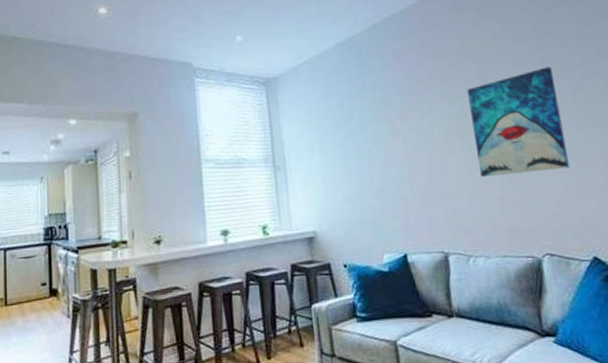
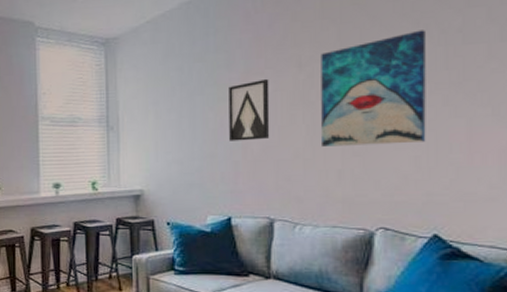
wall art: none [388,114,433,176] -> present [229,79,270,141]

